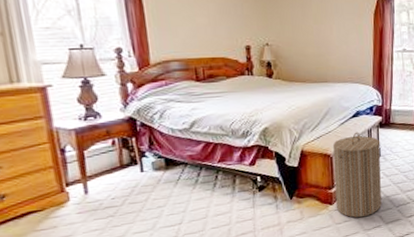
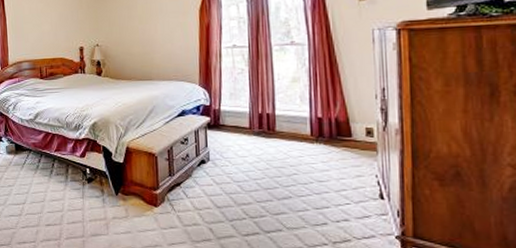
laundry hamper: present [332,132,382,218] -> none [157,132,212,227]

